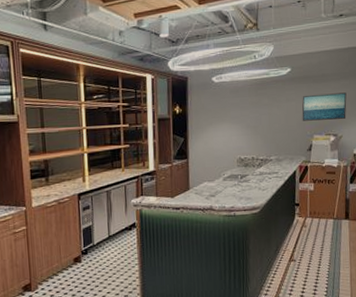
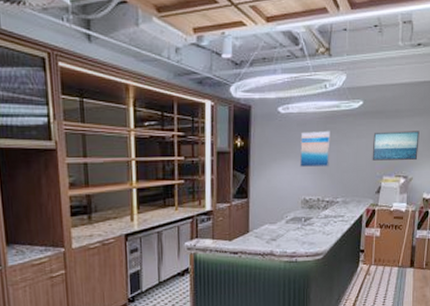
wall art: none [233,96,262,130] -> present [299,131,330,168]

